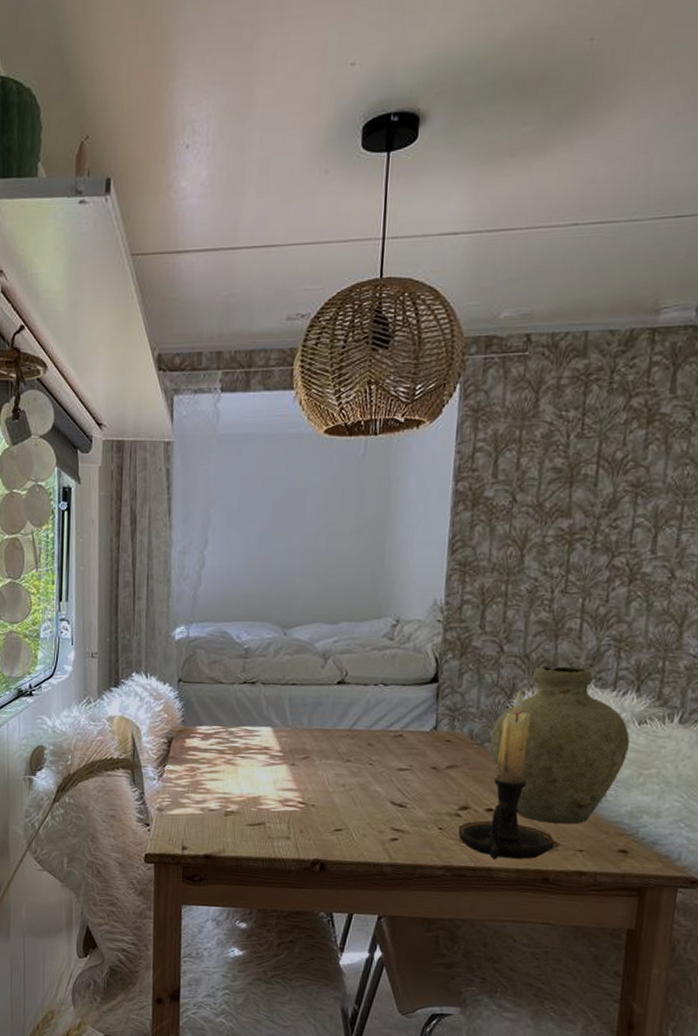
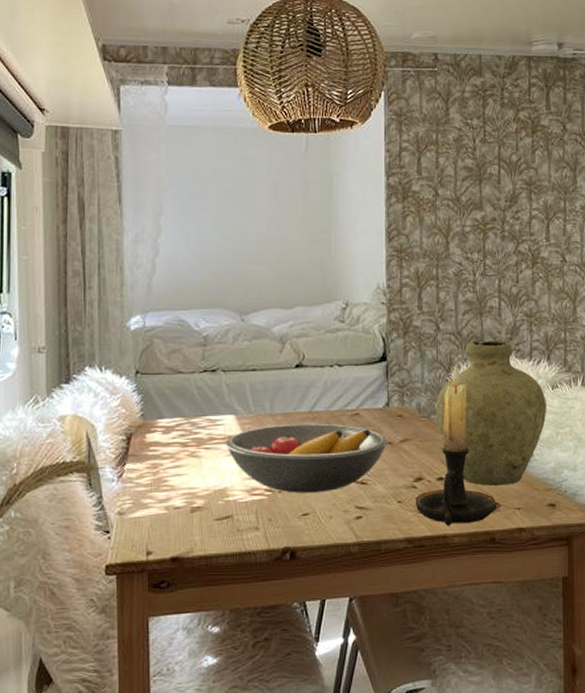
fruit bowl: none [260,740,433,811] -> present [224,423,388,493]

